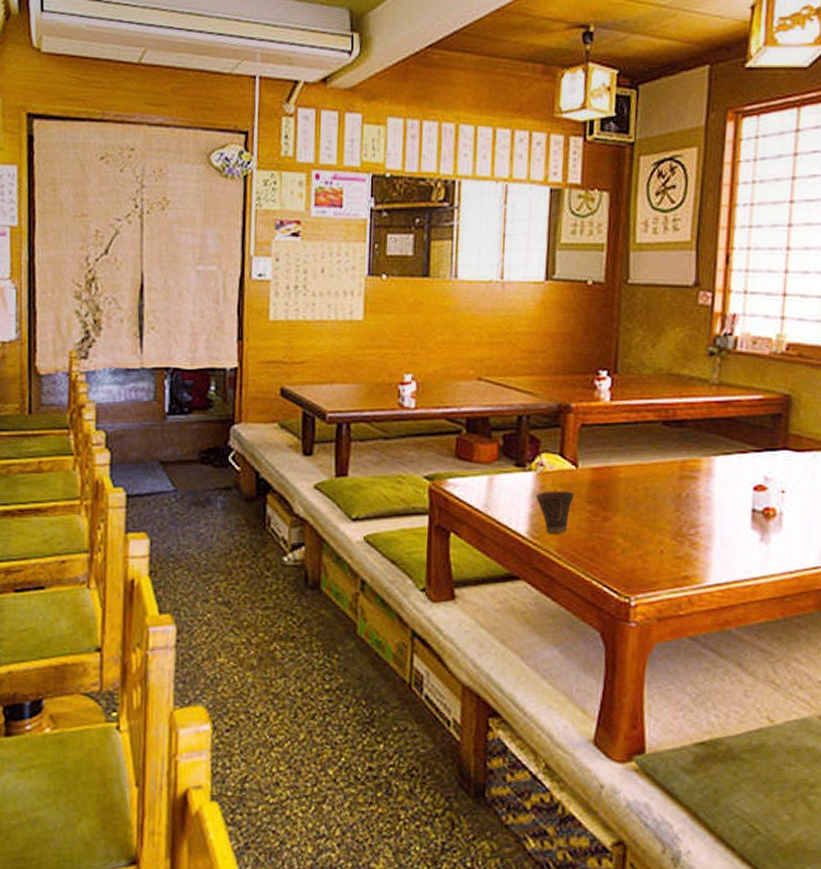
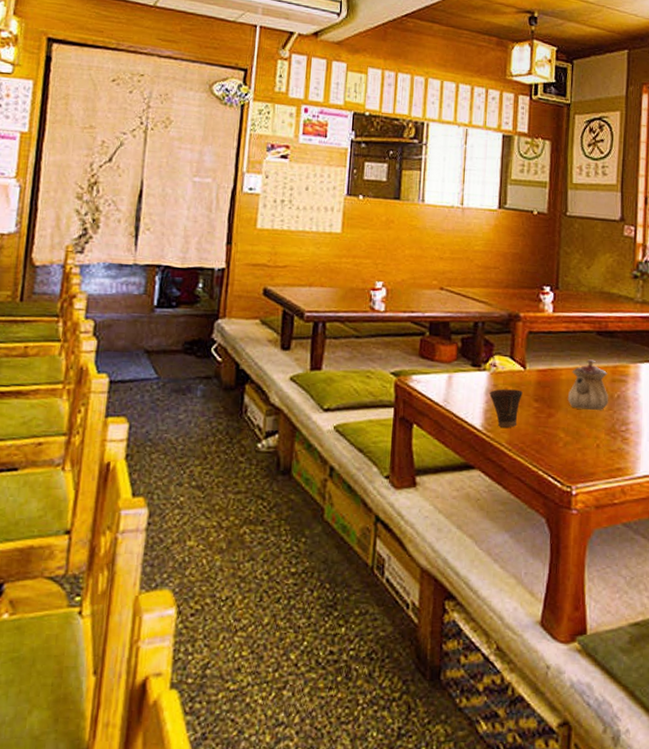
teapot: none [626,452,675,513] -> present [567,358,608,411]

